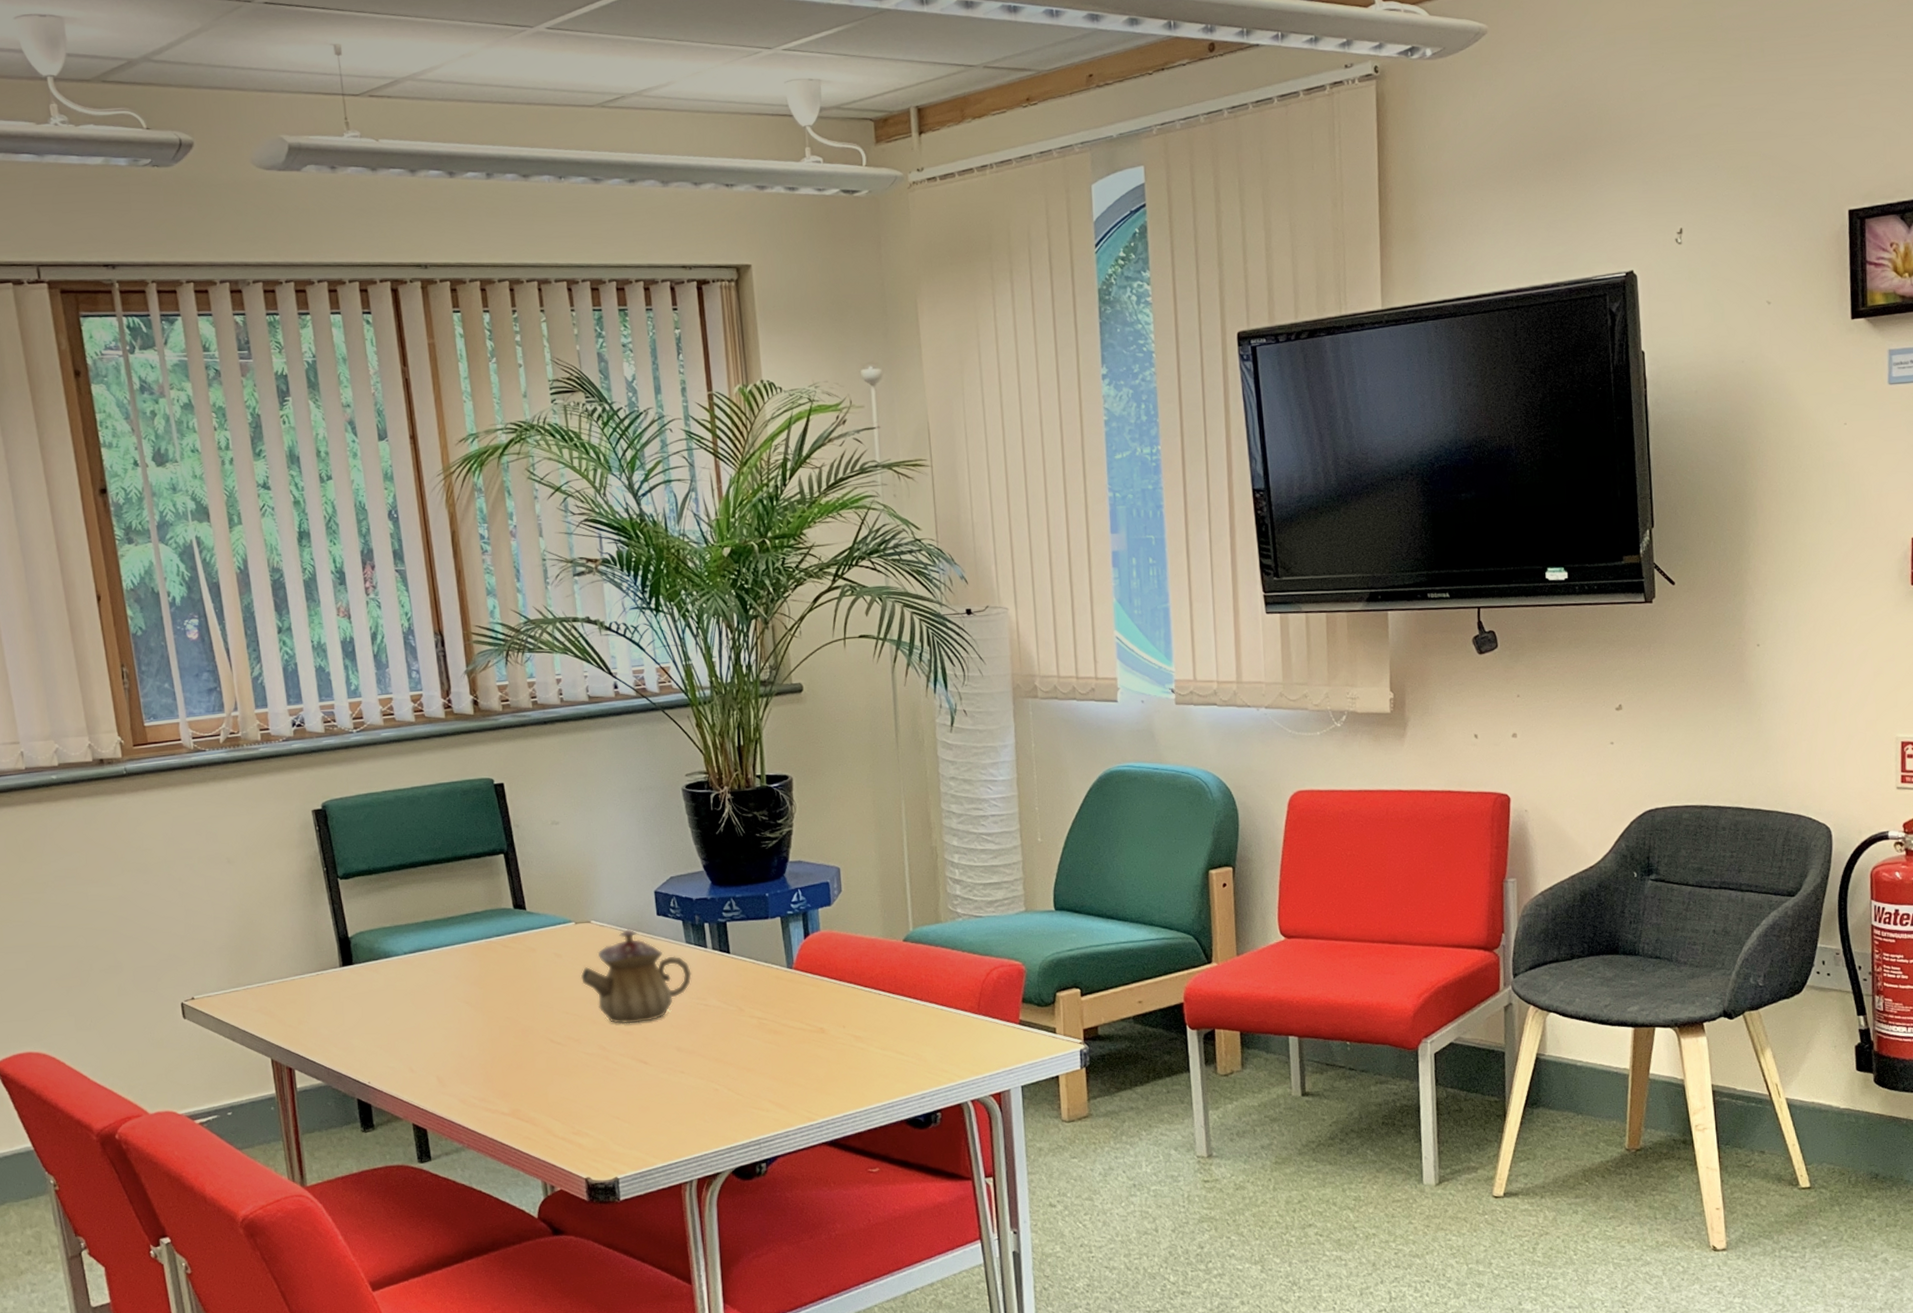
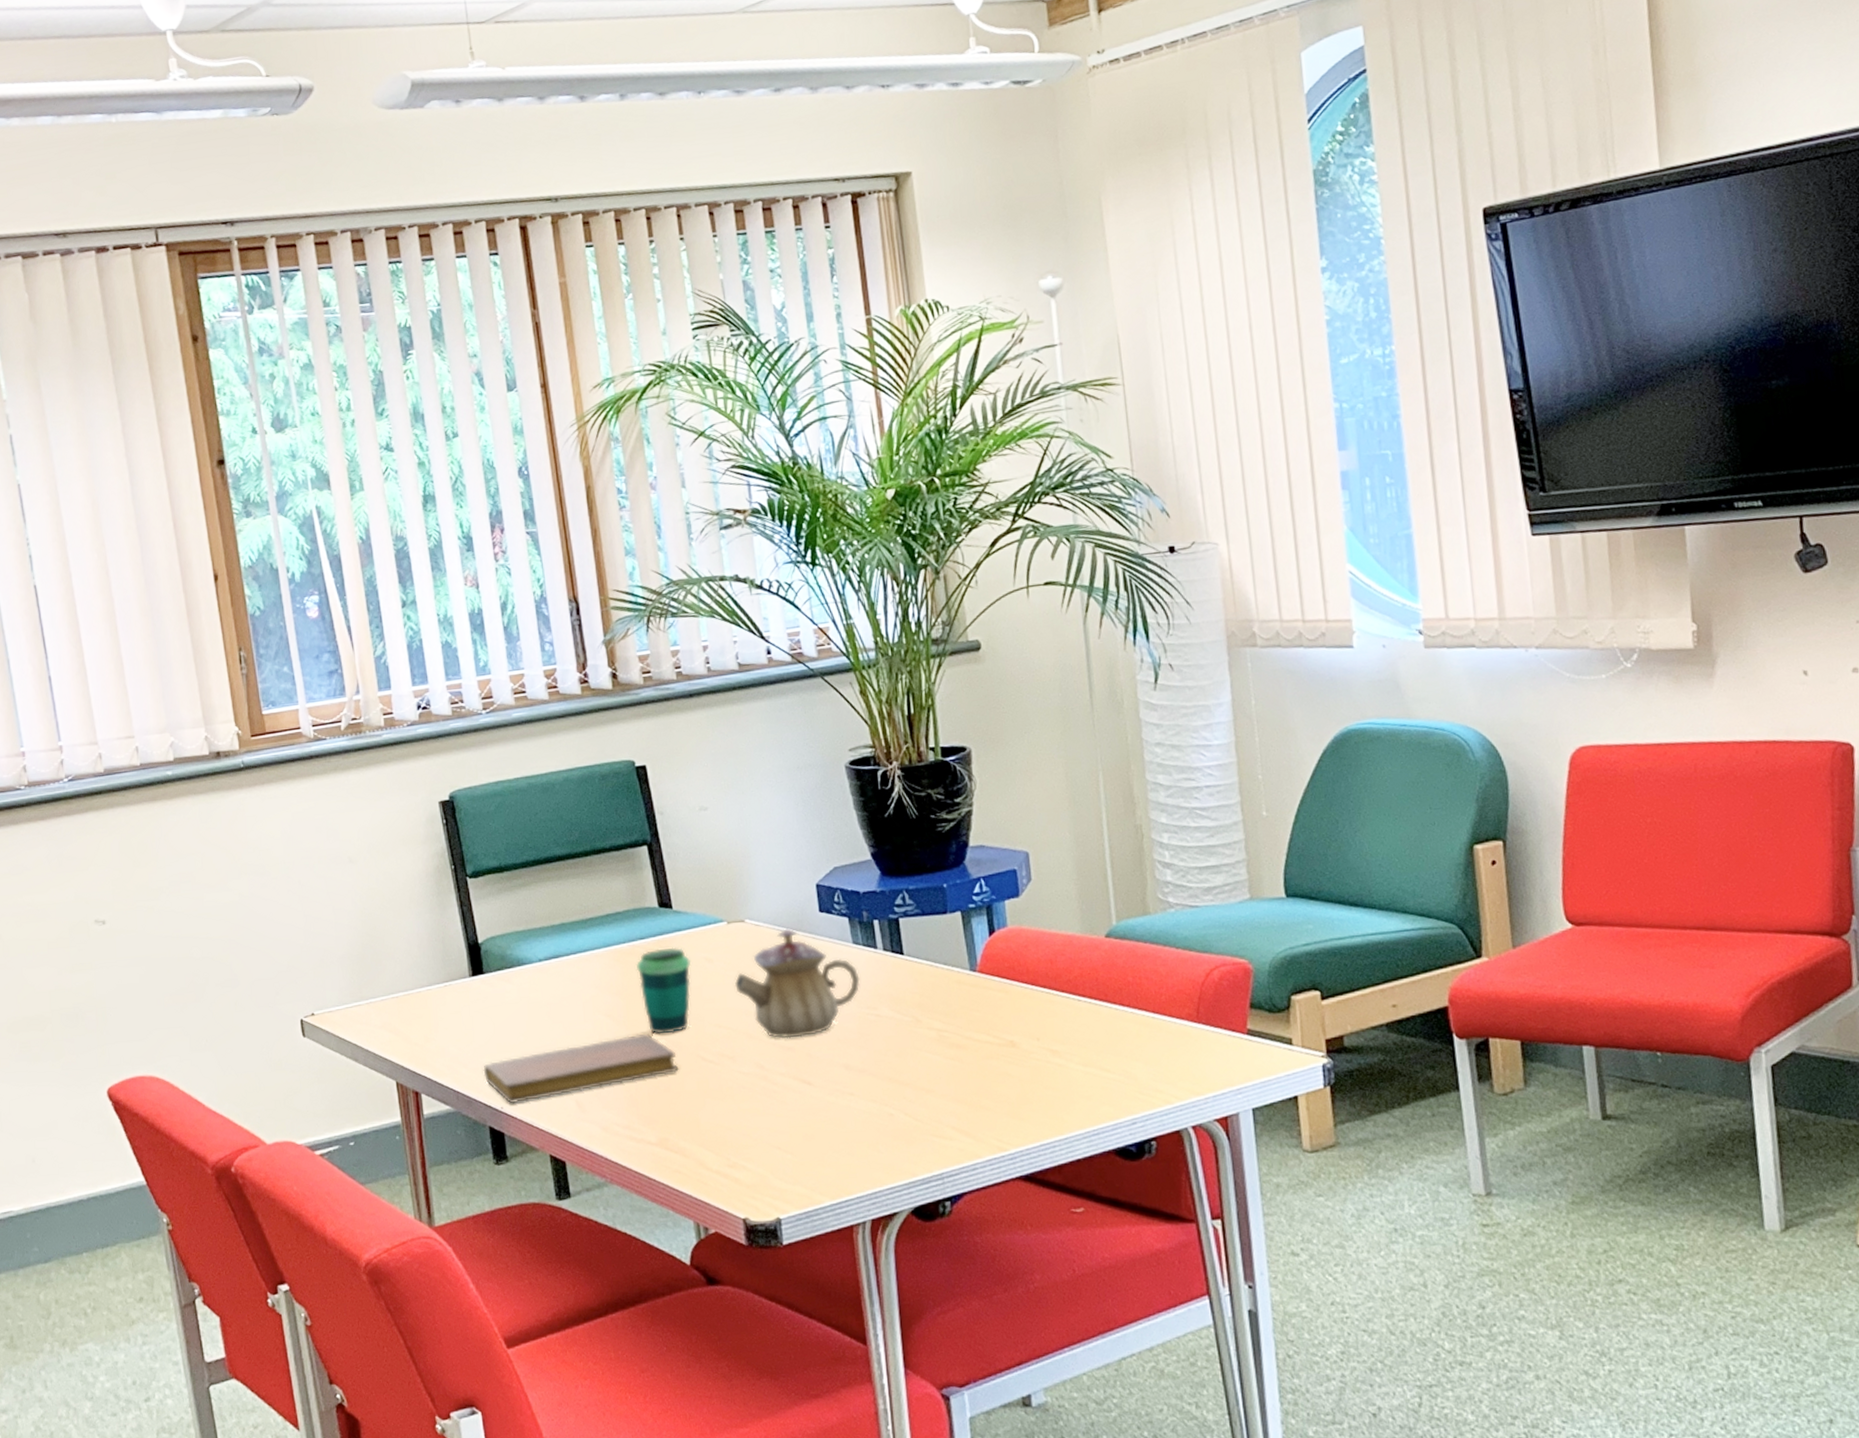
notebook: none [352,1018,530,1079] -> present [483,1033,679,1104]
cup: none [492,943,543,1020] -> present [635,947,691,1035]

